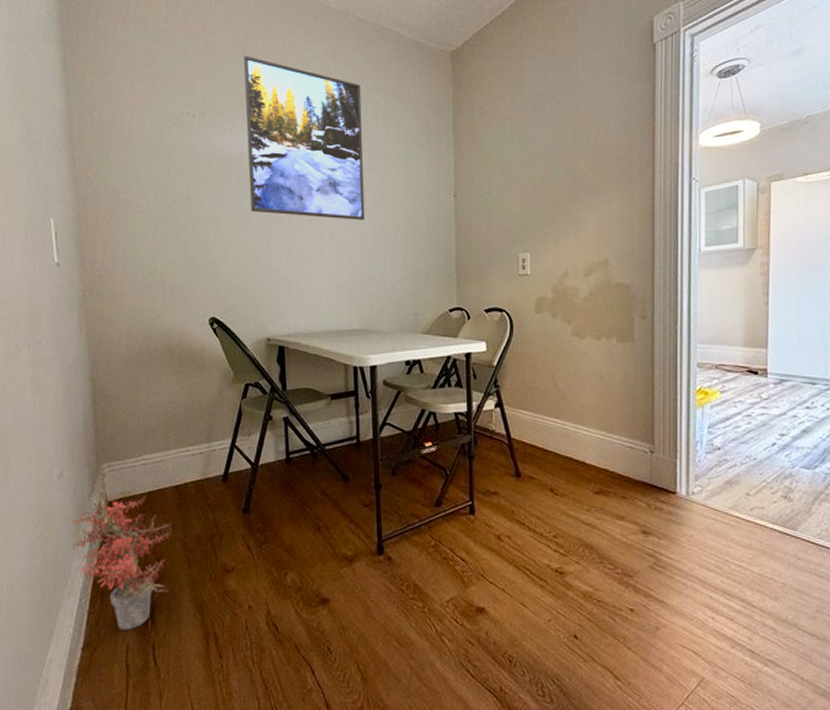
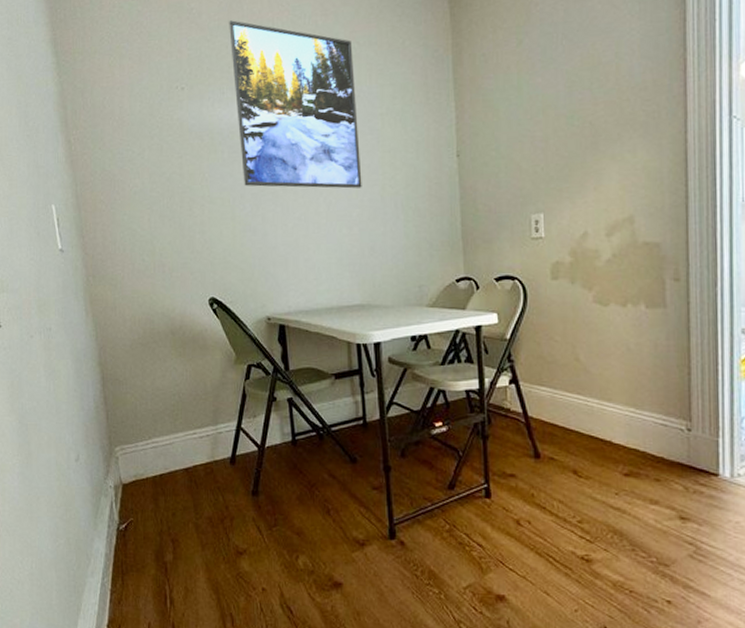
potted plant: present [70,477,172,630] -> none [88,460,184,609]

